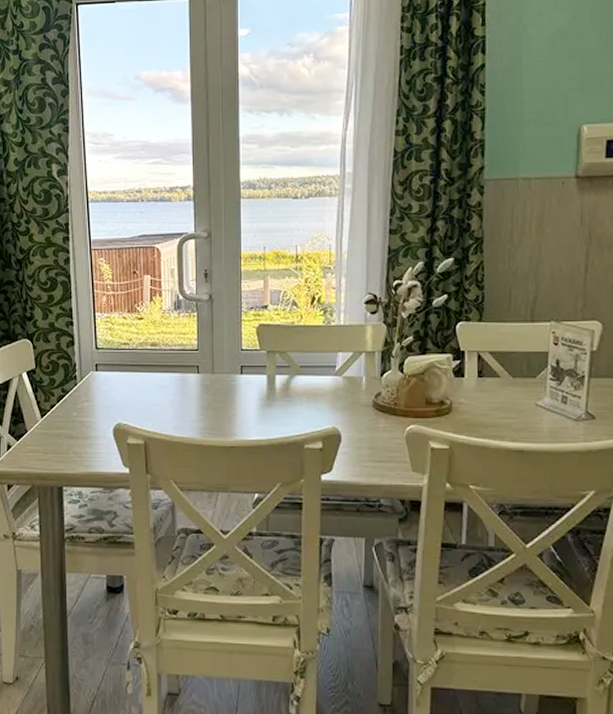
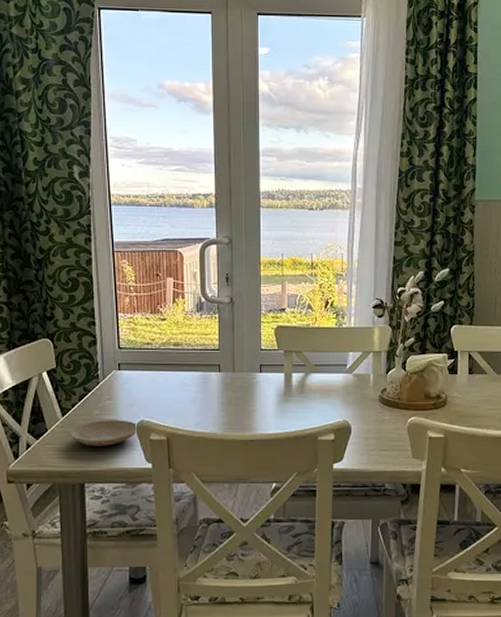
plate: none [48,422,117,449] -> present [69,420,139,446]

